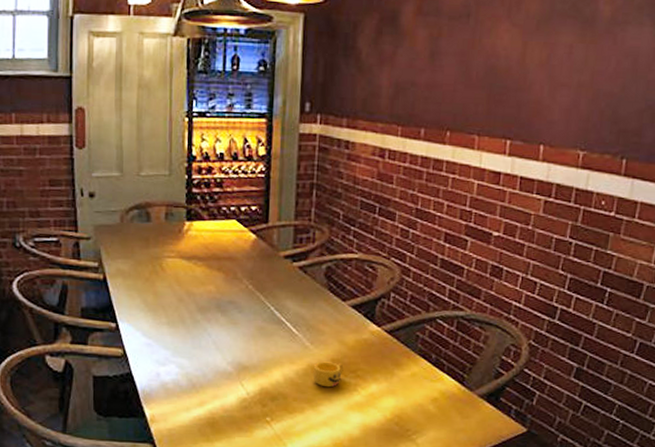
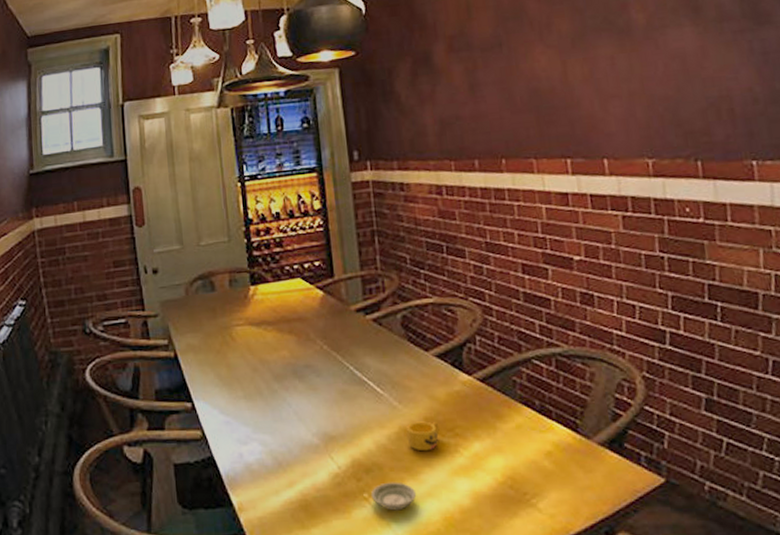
saucer: none [272,410,314,434] -> present [370,482,417,511]

